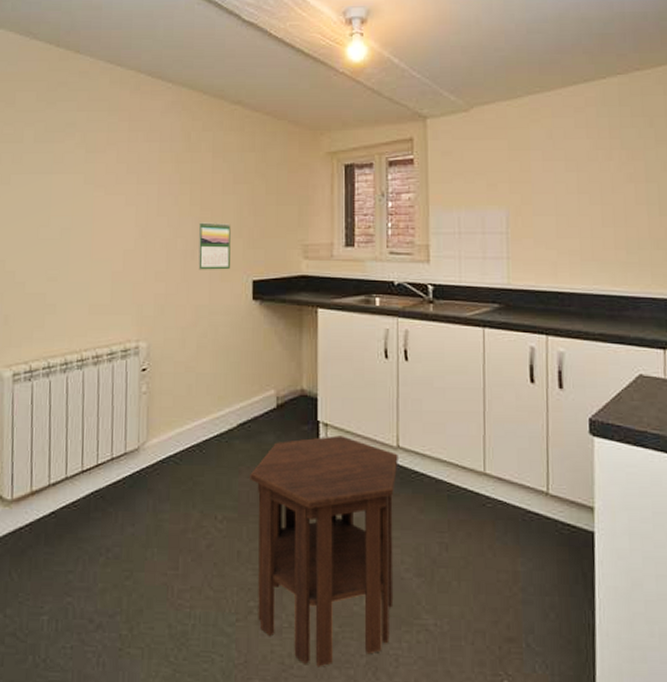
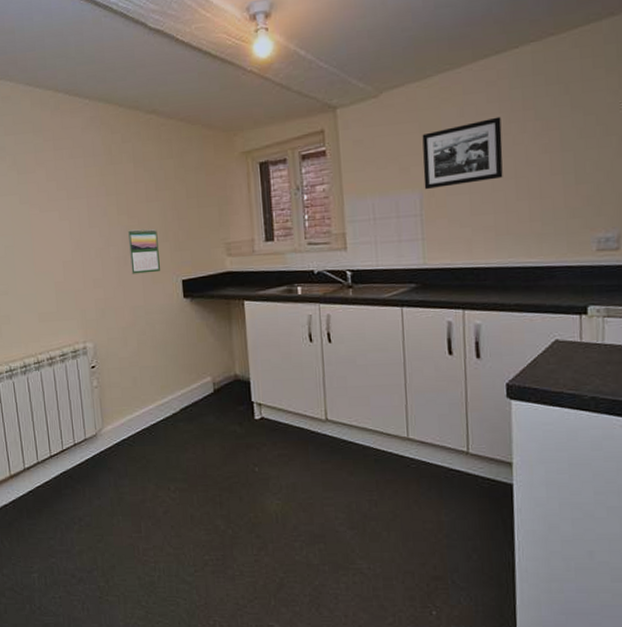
side table: present [250,435,398,667] -> none [195,413,330,606]
picture frame: none [510,142,590,208] -> present [422,116,503,190]

